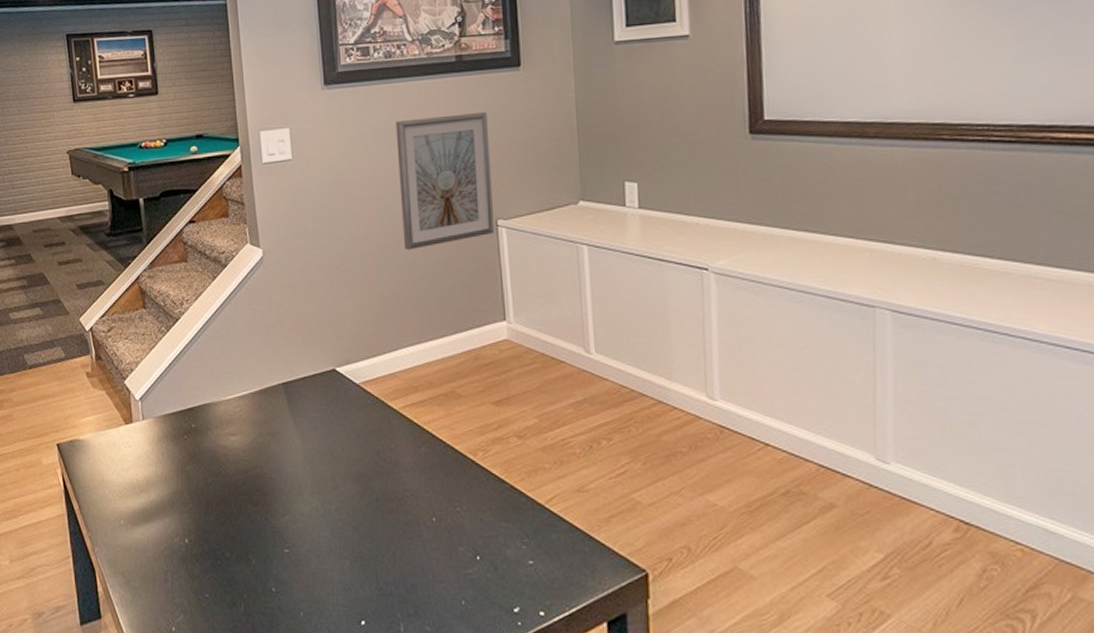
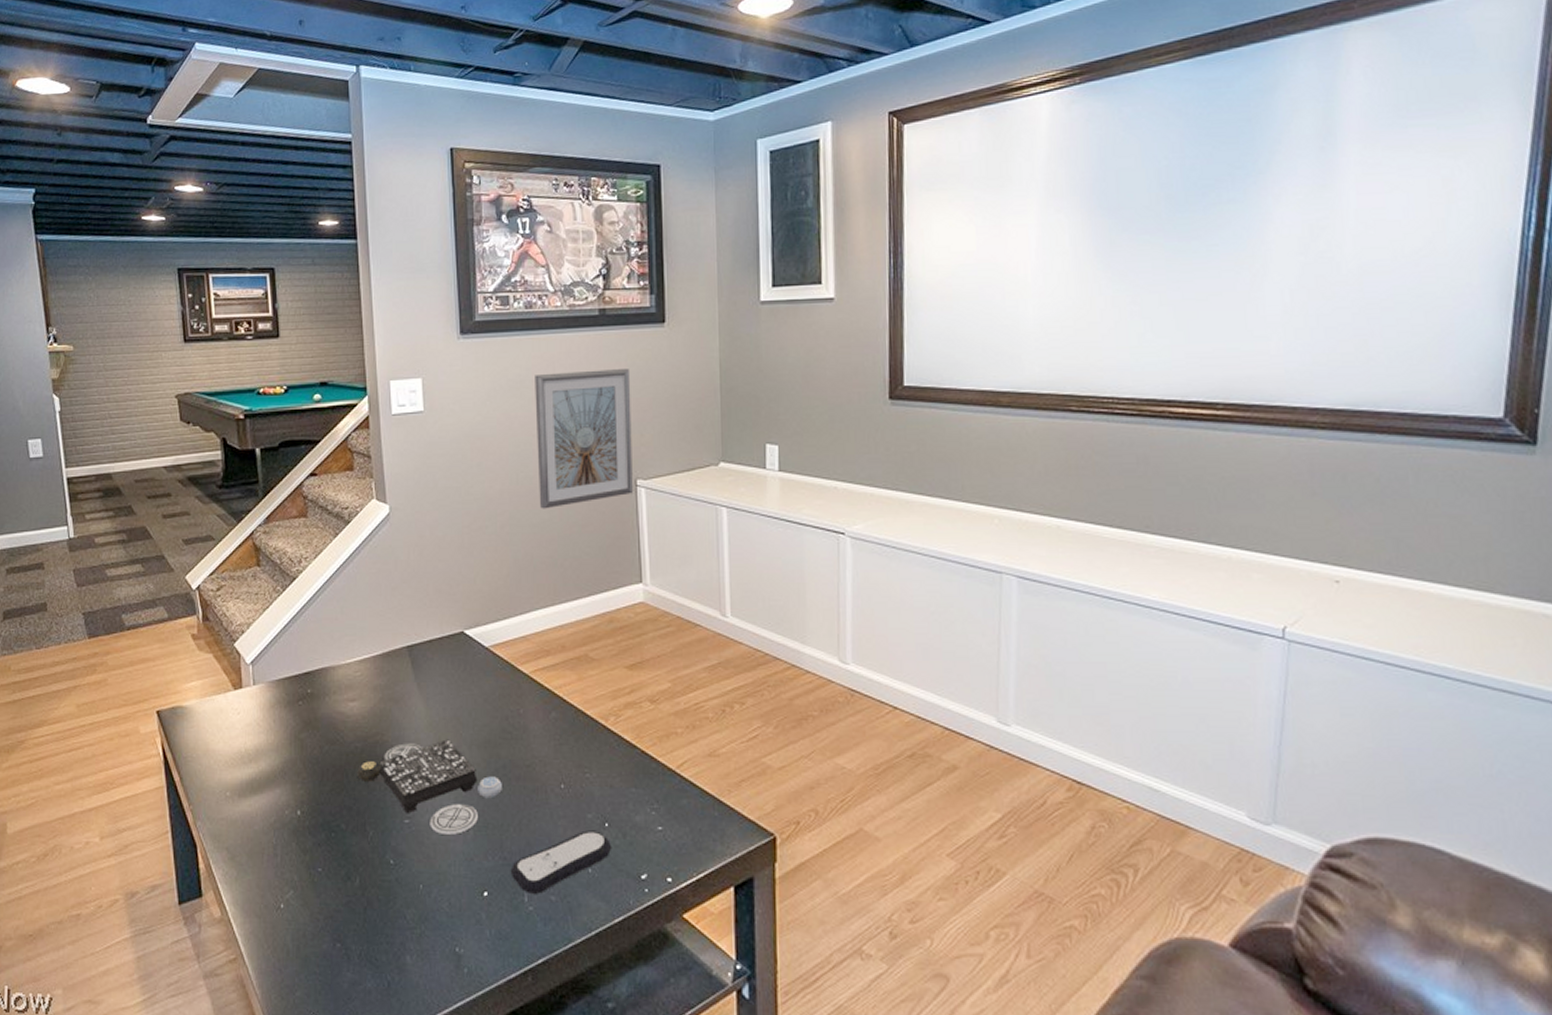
board game: none [239,472,376,566] -> present [357,739,502,836]
remote control: none [386,563,483,624] -> present [510,830,611,894]

